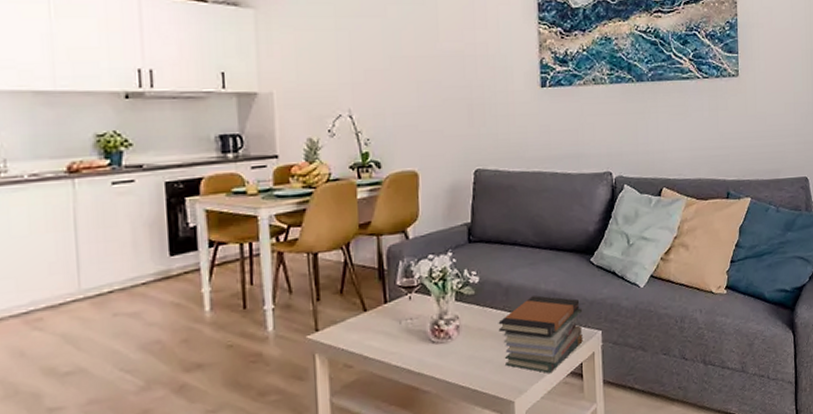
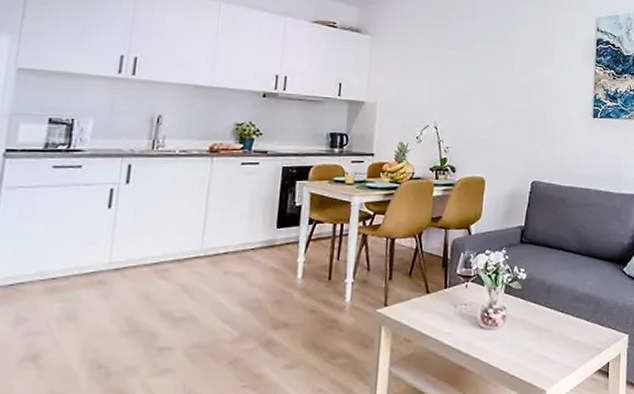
book stack: present [498,295,583,374] -> none [538,296,612,369]

